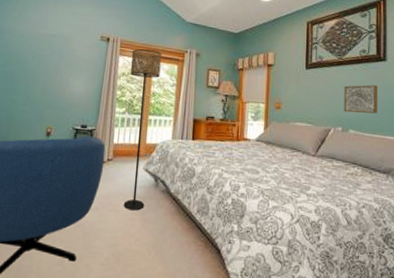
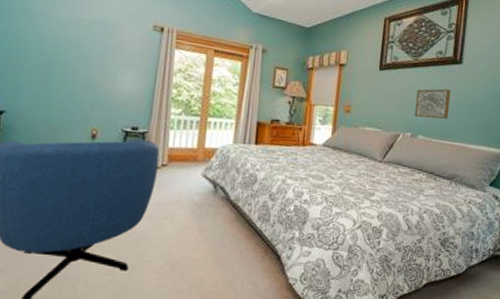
floor lamp: present [123,49,162,211] -> none [179,42,224,218]

